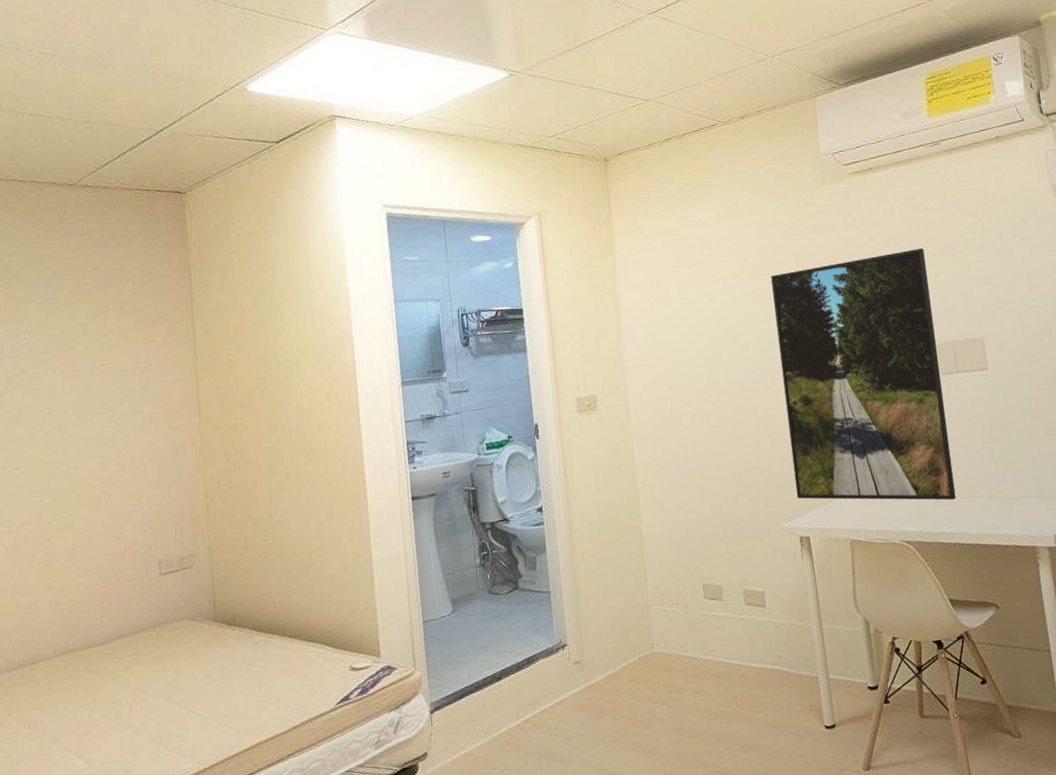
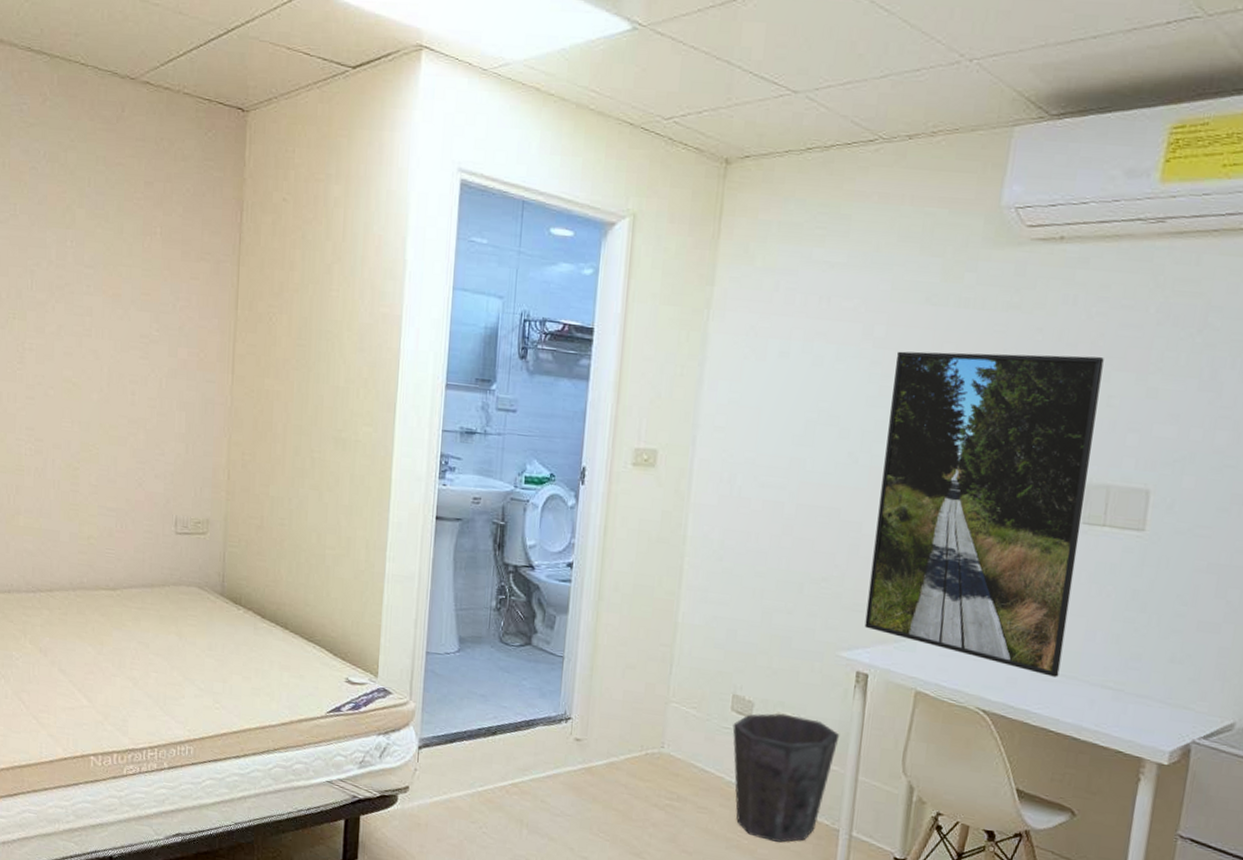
waste bin: none [709,586,799,705] -> present [732,713,840,843]

